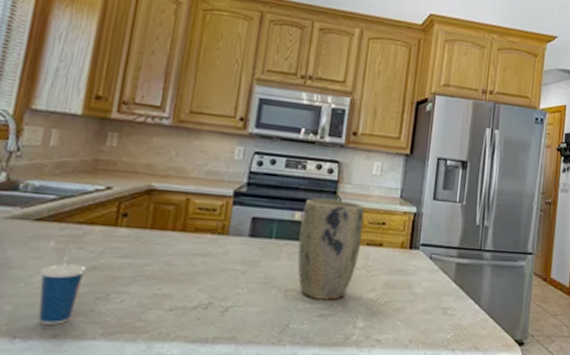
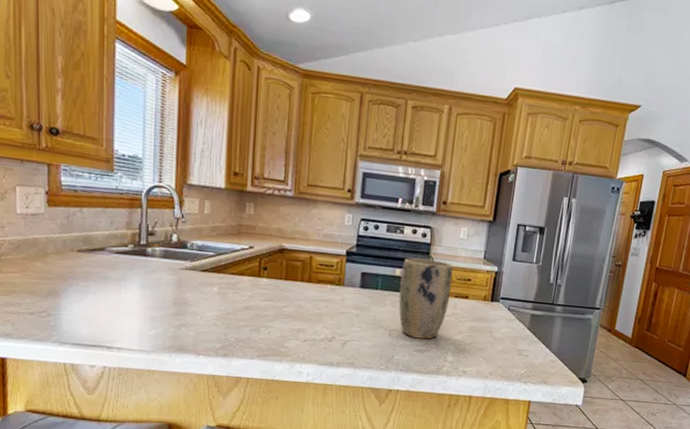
cup: present [38,244,87,325] -> none [210,289,242,347]

